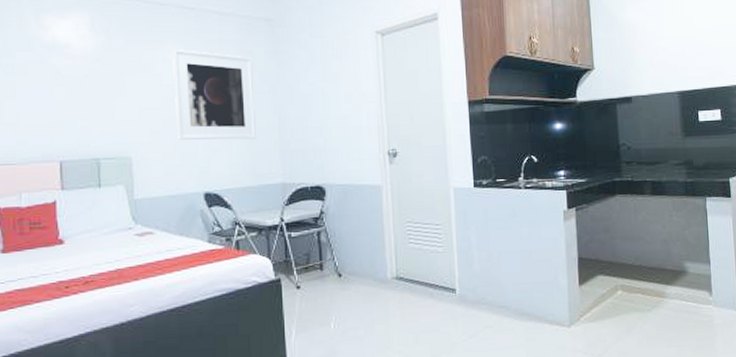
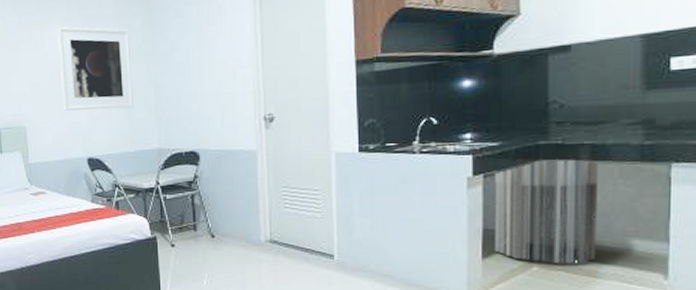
trash can: none [584,194,662,286] -> present [493,159,598,263]

